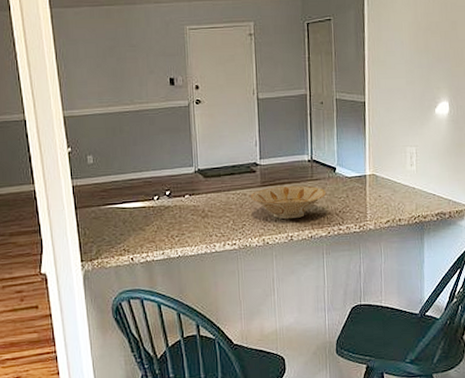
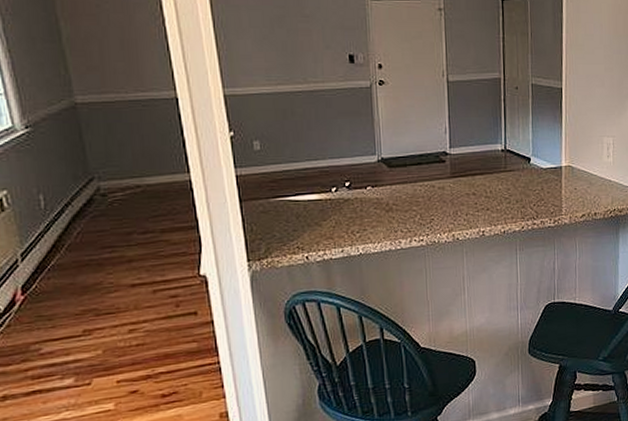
bowl: present [250,186,327,220] -> none [439,177,521,214]

